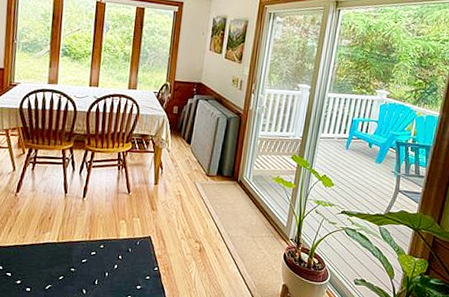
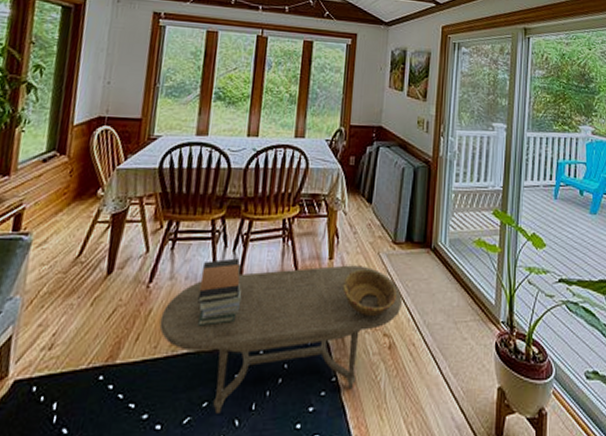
coffee table: none [26,189,212,284] -> present [159,265,402,413]
book stack: none [53,179,87,226] -> present [197,258,242,326]
decorative bowl: none [164,193,207,229] -> present [342,269,396,317]

